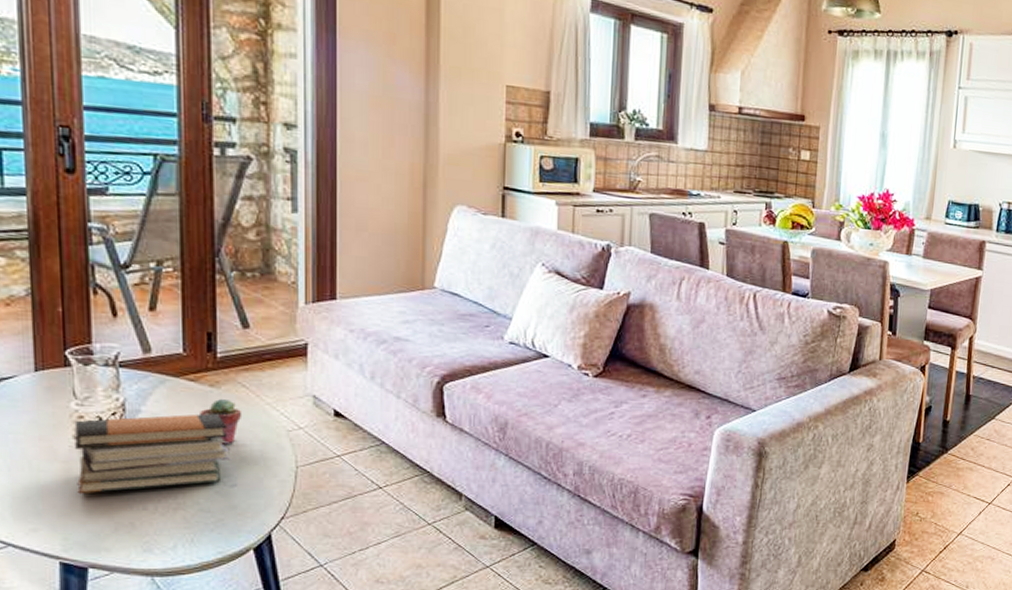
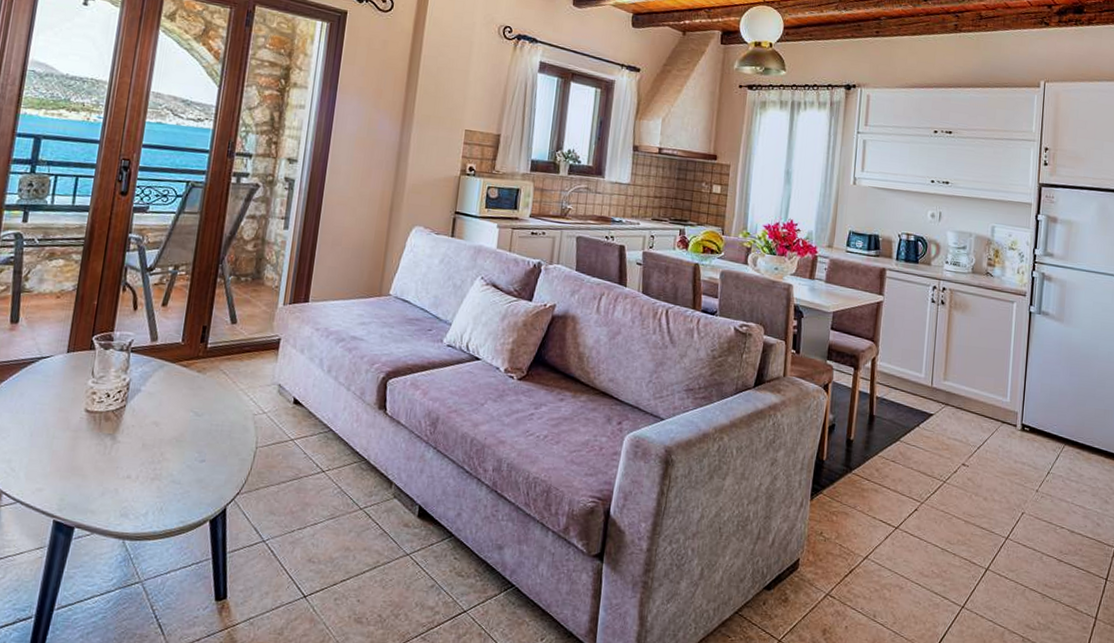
book stack: present [73,413,230,494] -> none [79,395,206,461]
potted succulent: present [200,398,243,444] -> none [186,382,220,424]

